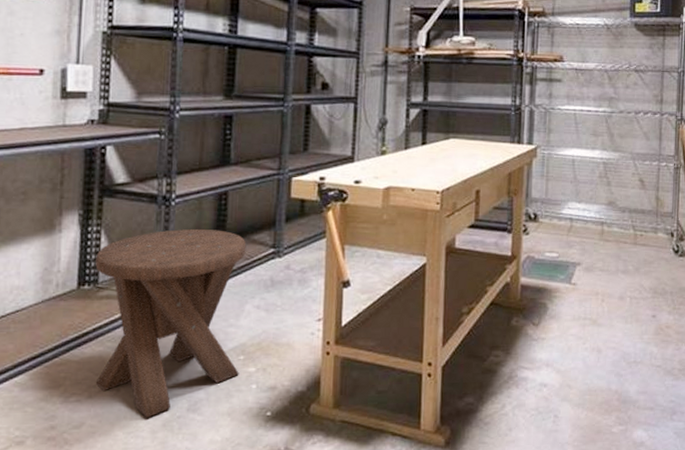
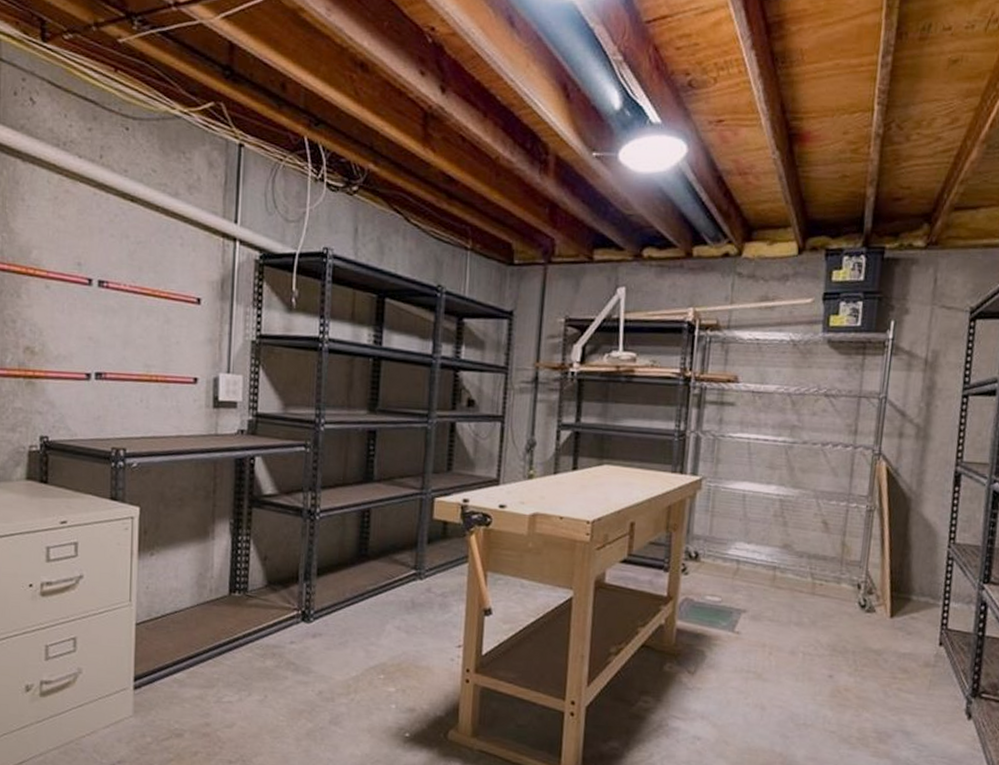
music stool: present [95,229,247,418] -> none [245,544,388,726]

